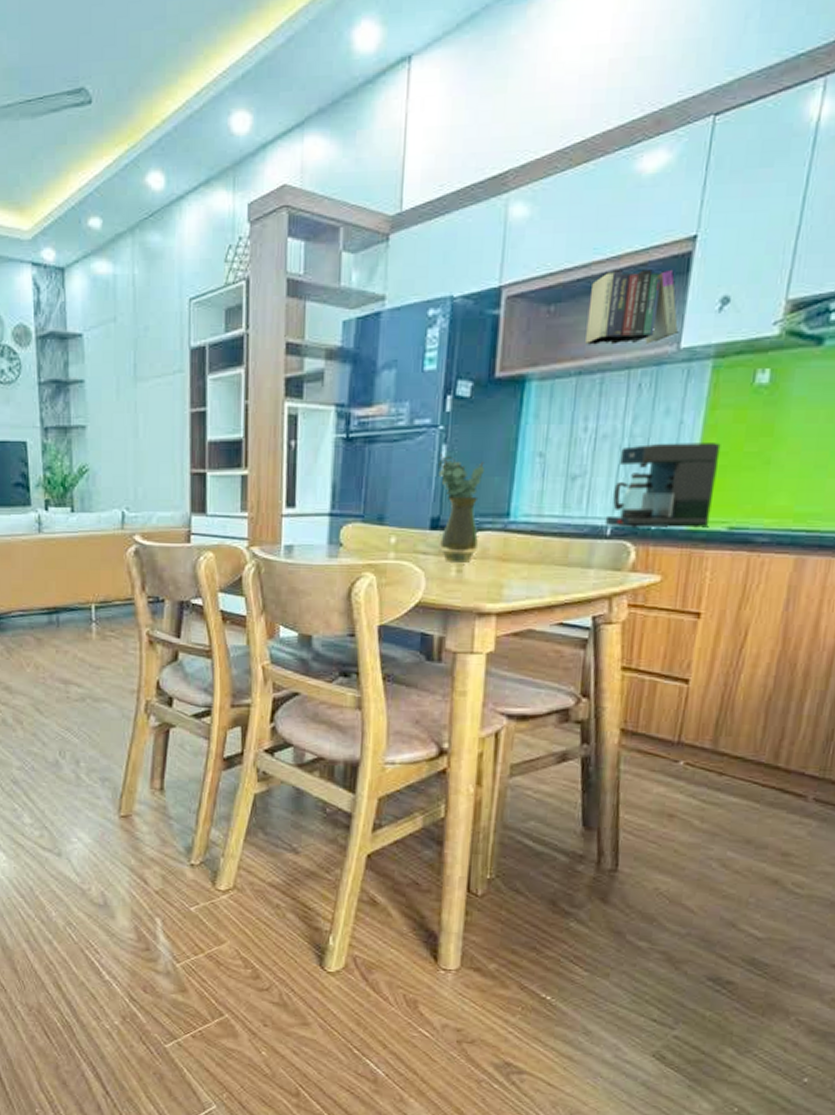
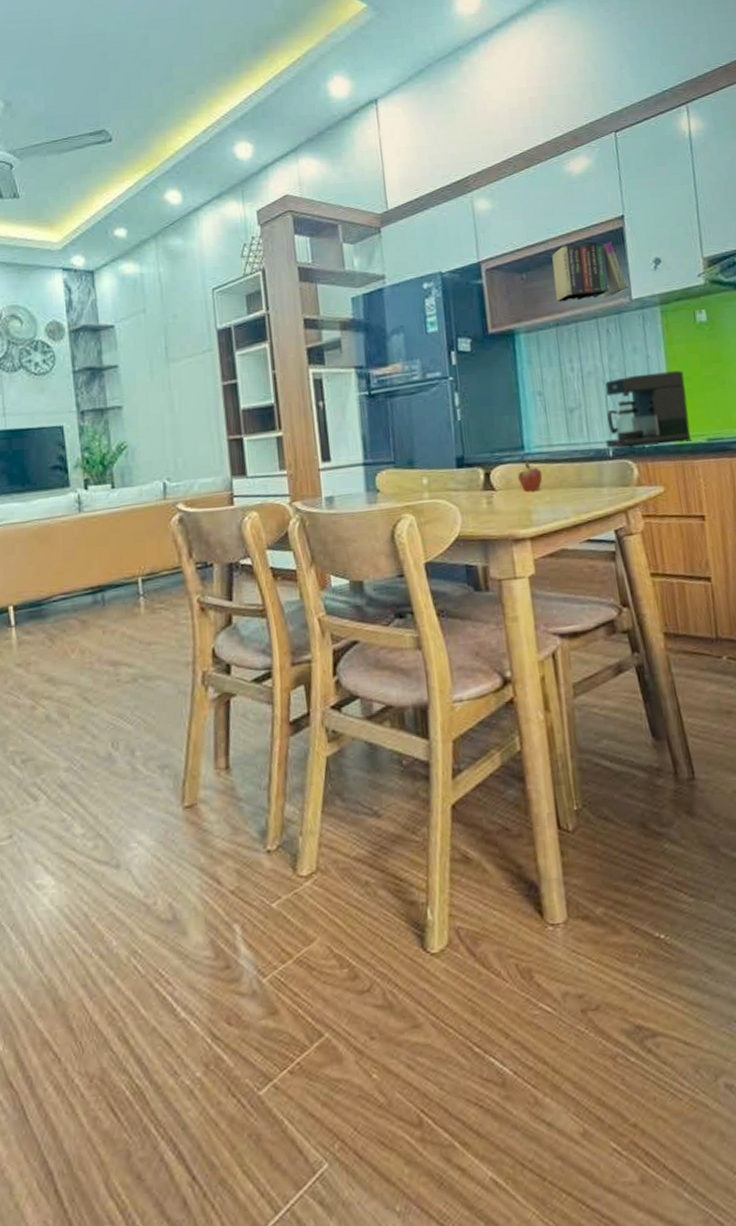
vase: present [438,454,484,564] -> none [453,401,502,497]
fruit: none [496,528,525,565] -> present [518,459,543,493]

